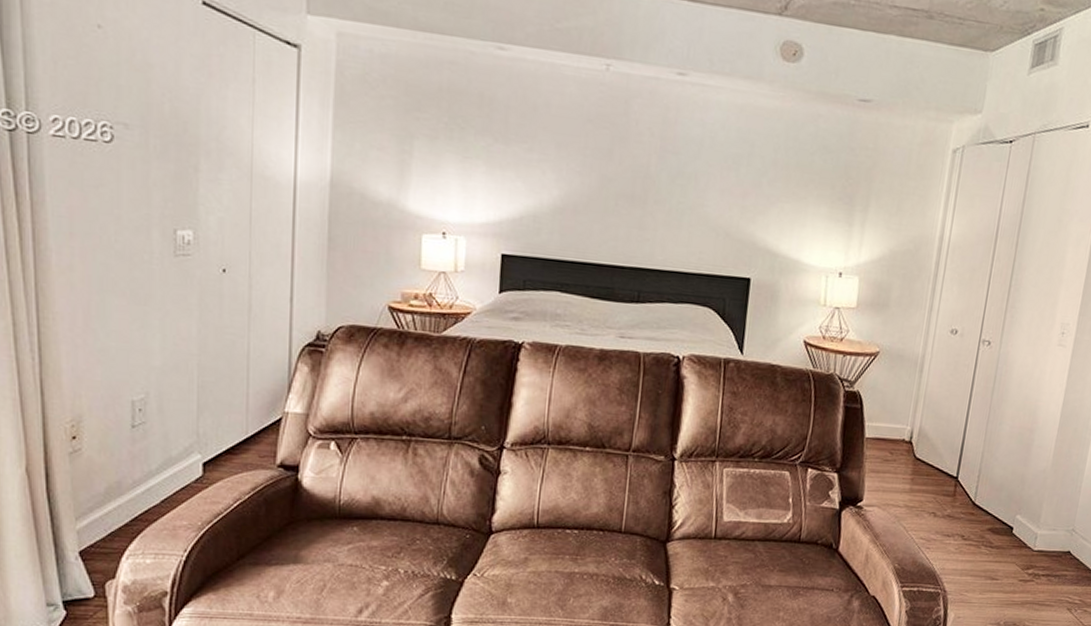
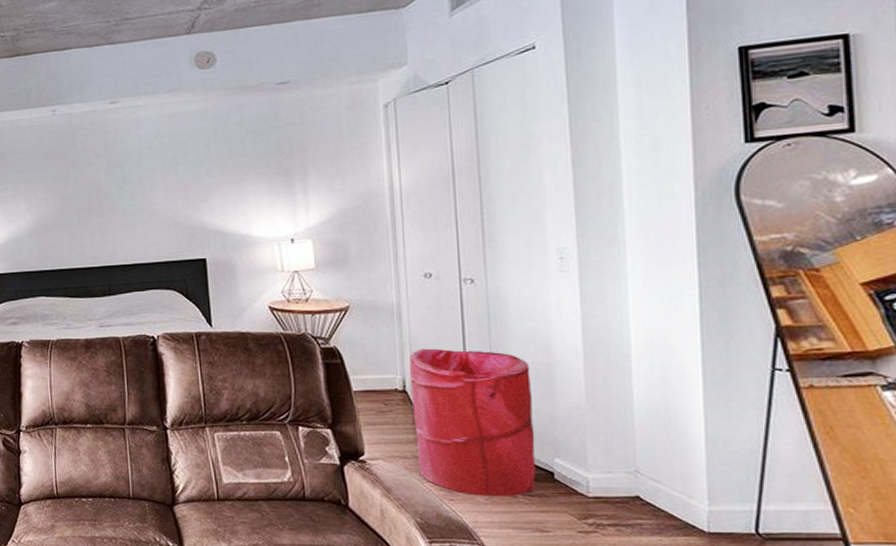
laundry hamper: none [906,402,1017,547] -> present [409,348,537,496]

